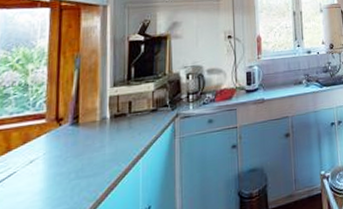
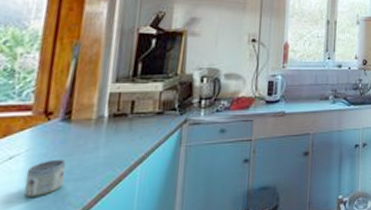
mug: none [44,159,79,196] -> present [23,159,67,197]

